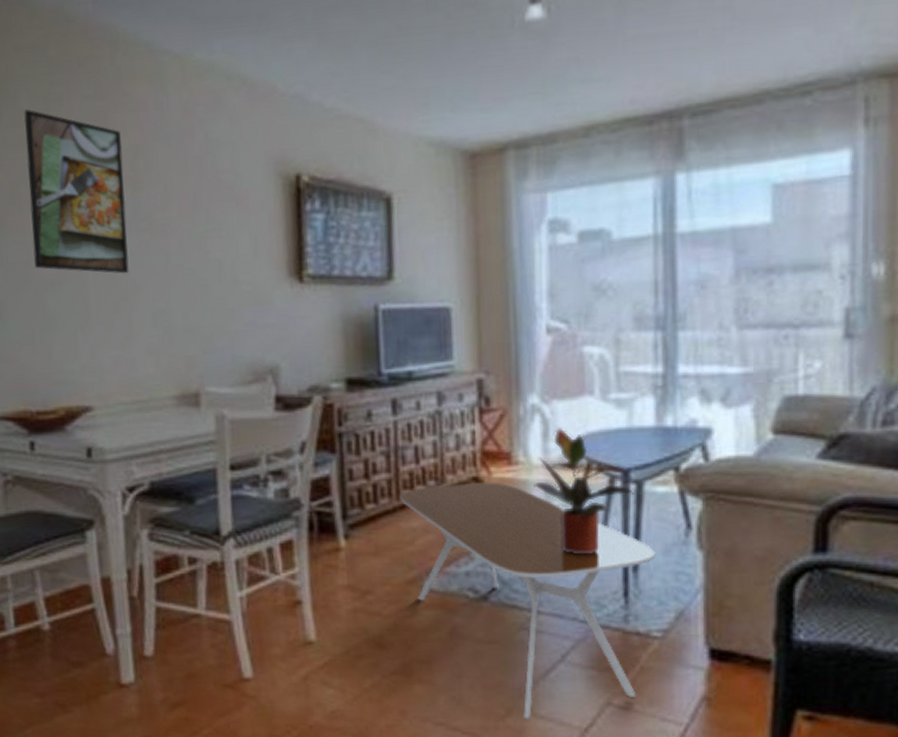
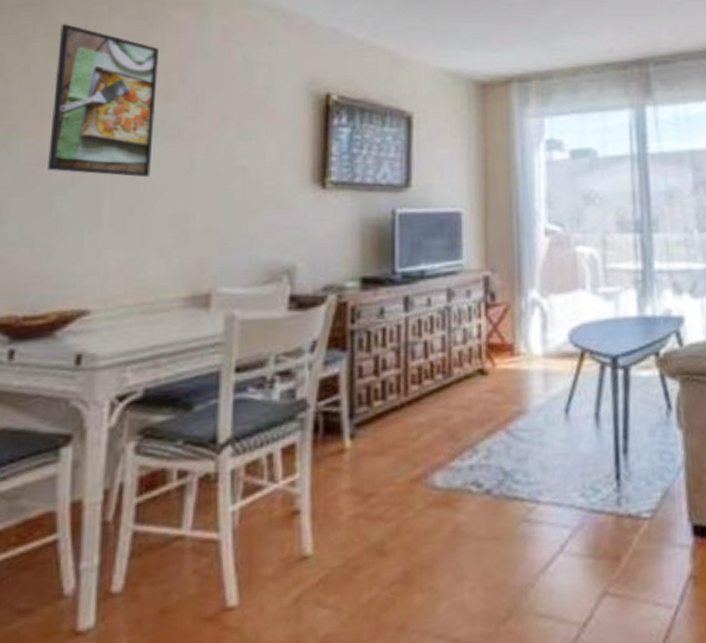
coffee table: present [399,482,656,719] -> none [407,373,643,620]
potted plant: present [534,428,635,555] -> none [534,320,623,441]

